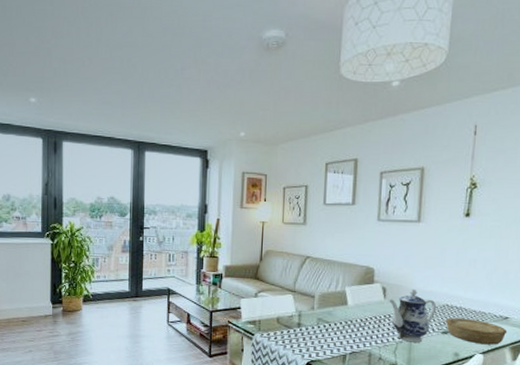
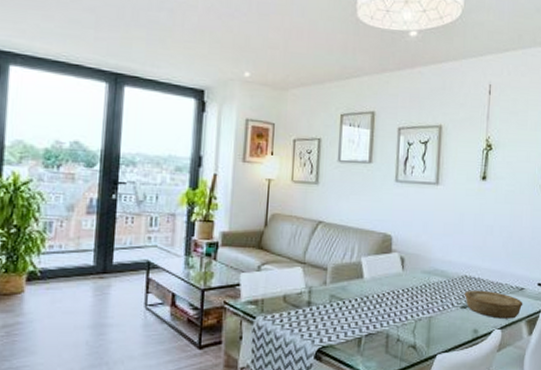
teapot: present [389,288,437,343] -> none [407,258,456,319]

